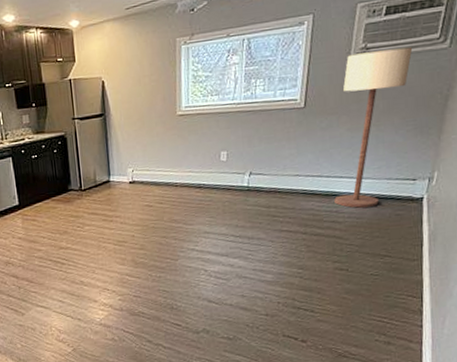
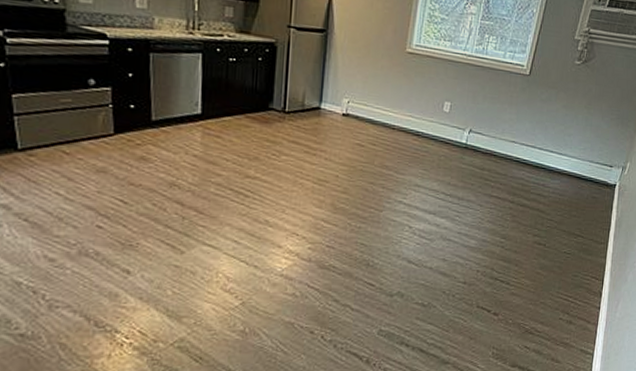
floor lamp: present [334,47,413,208] -> none [543,35,625,186]

